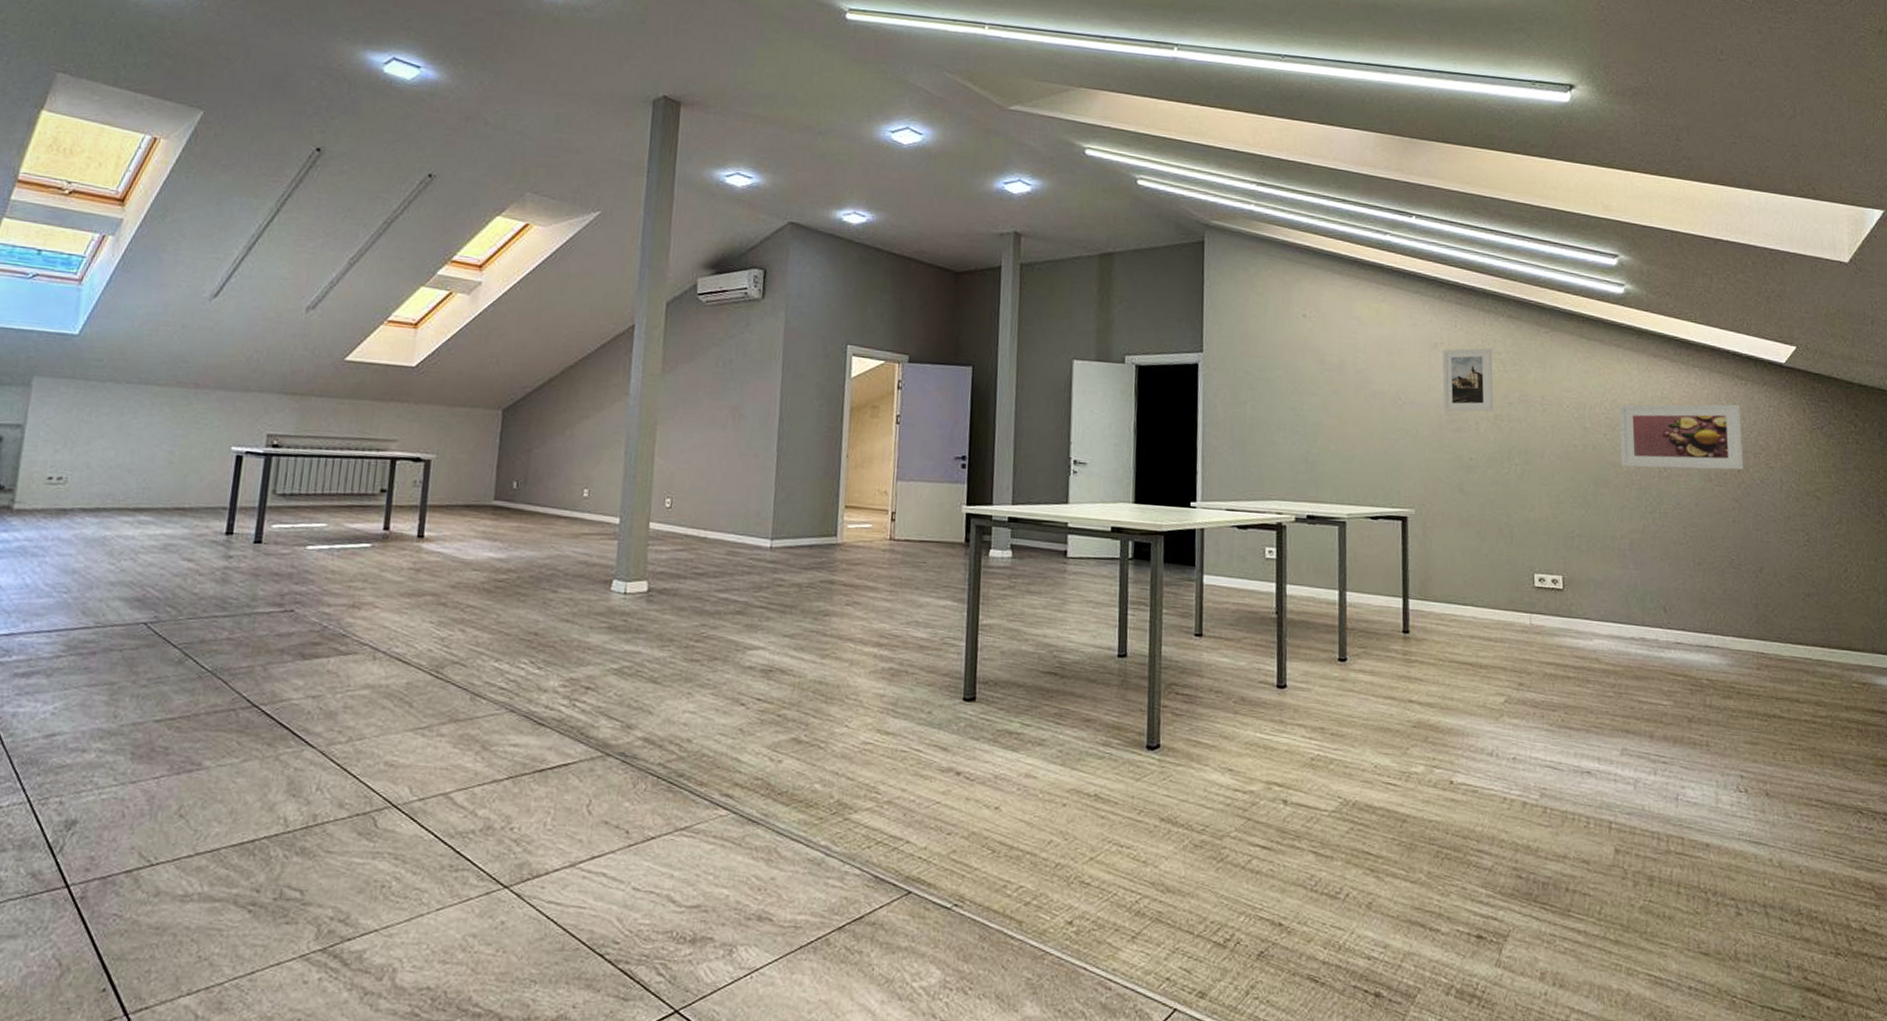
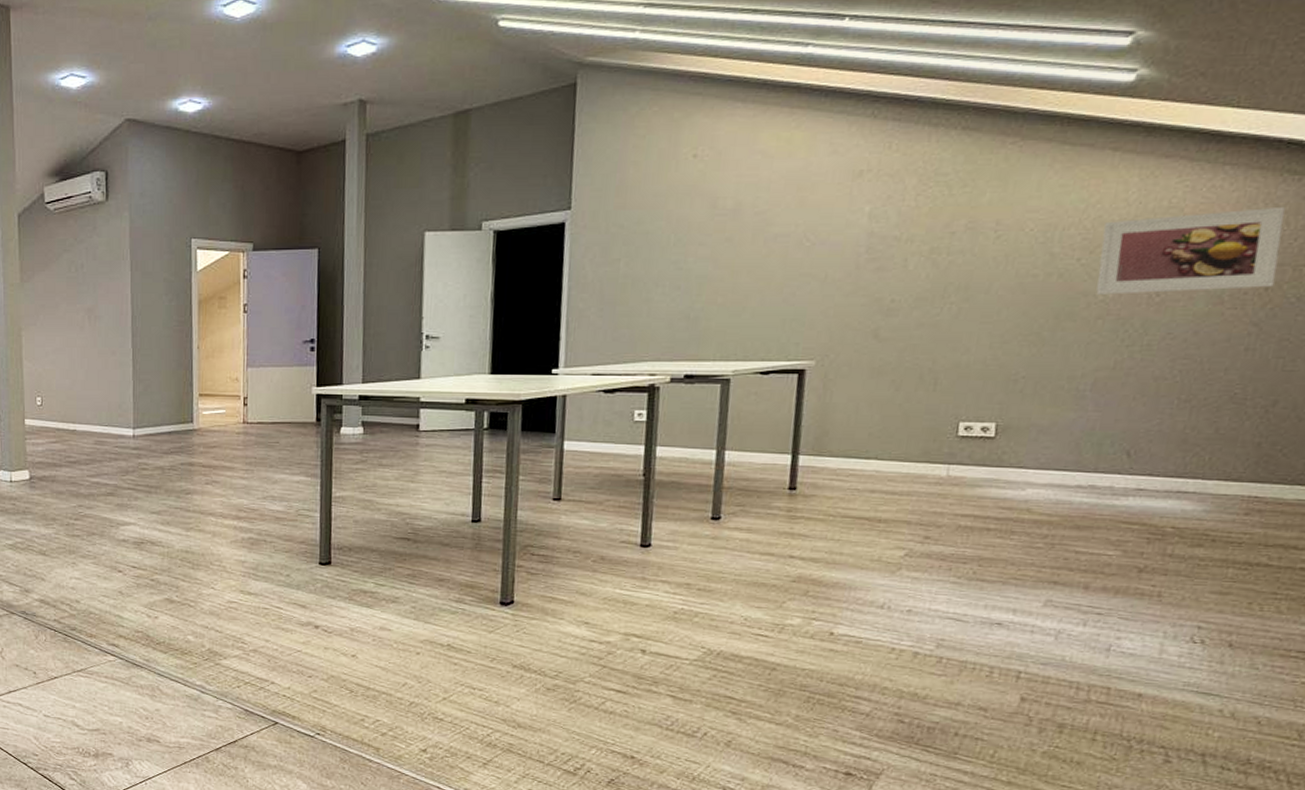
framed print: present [1442,347,1494,412] -> none [862,170,936,250]

